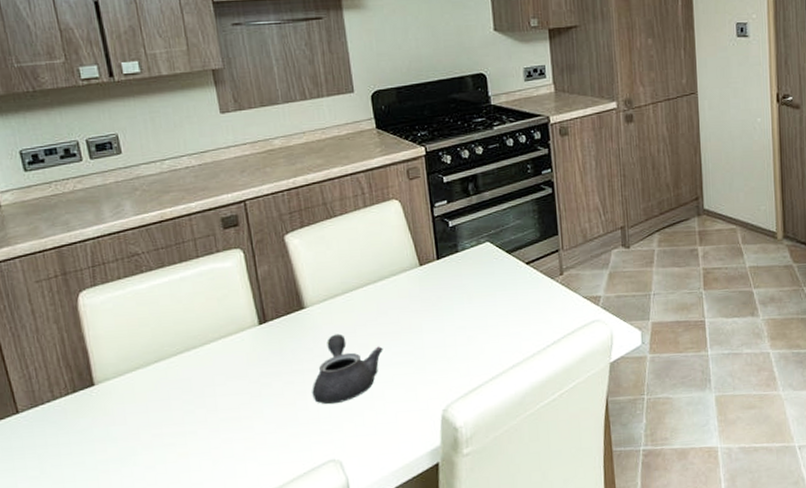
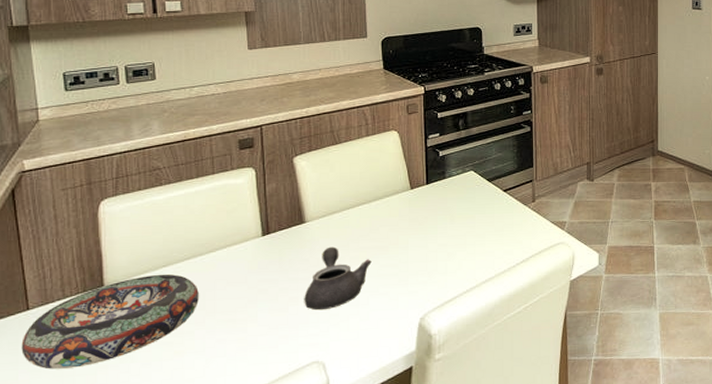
decorative bowl: none [15,370,198,476] -> present [21,274,199,369]

